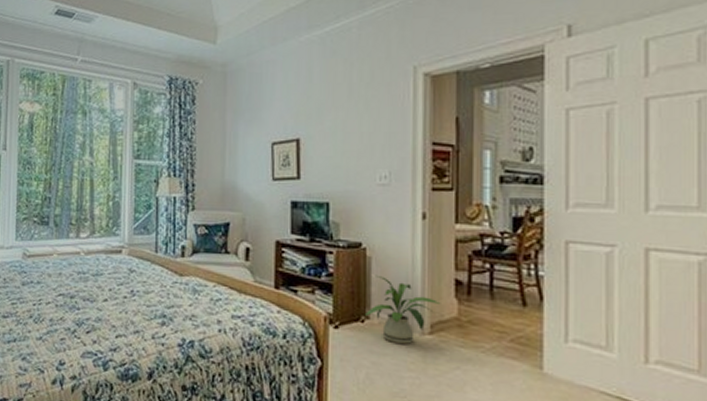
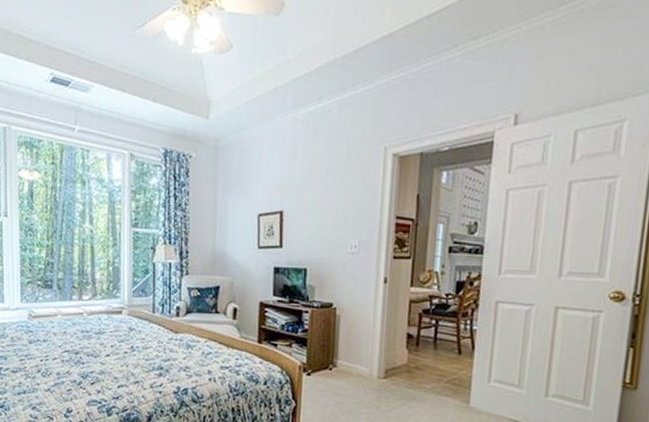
house plant: present [366,274,441,345] -> none [333,330,395,388]

